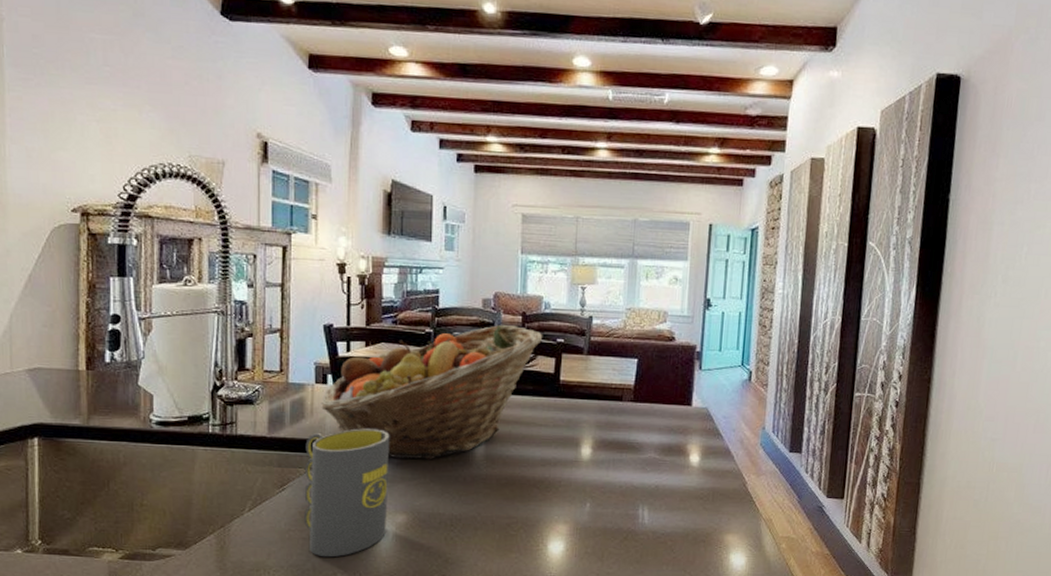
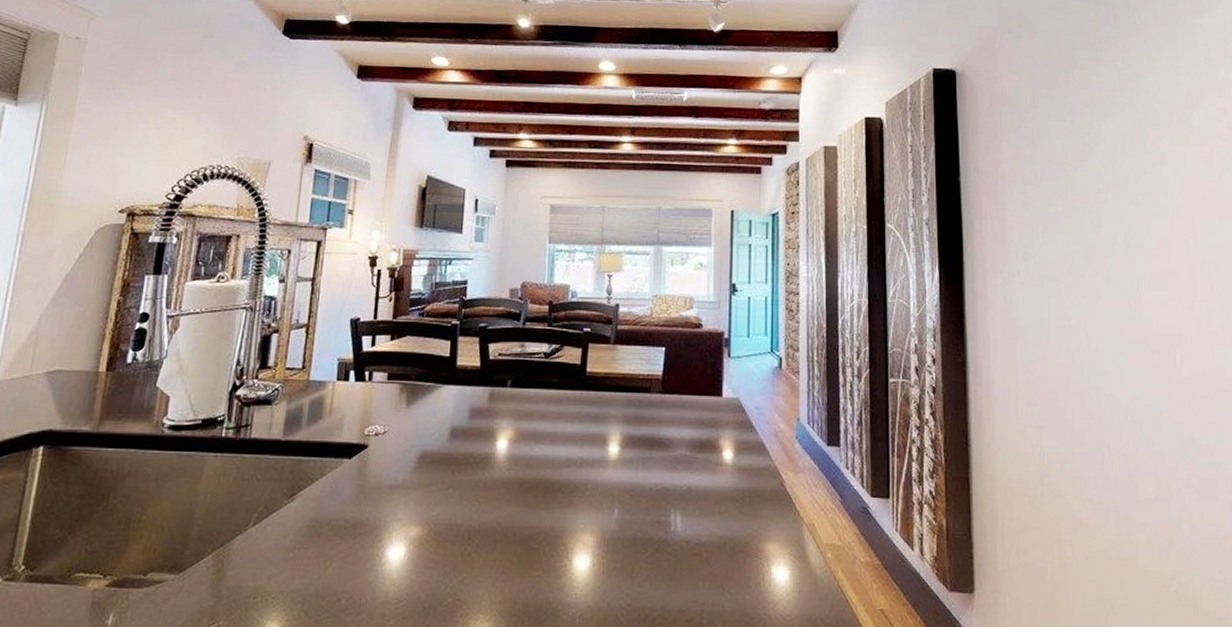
mug: present [304,428,390,558] -> none [311,429,409,580]
fruit basket: present [321,325,543,460] -> none [340,315,570,463]

